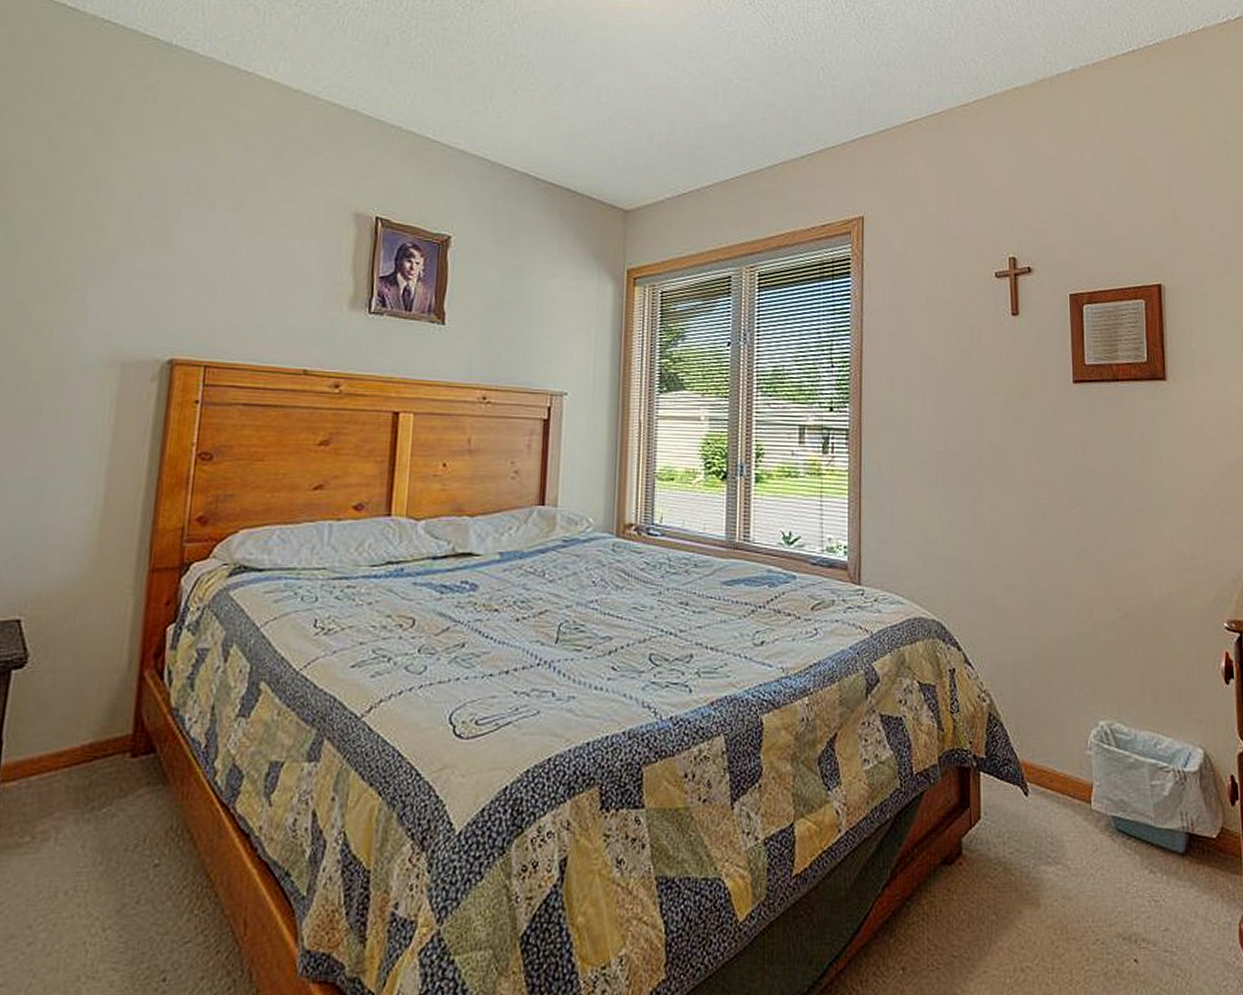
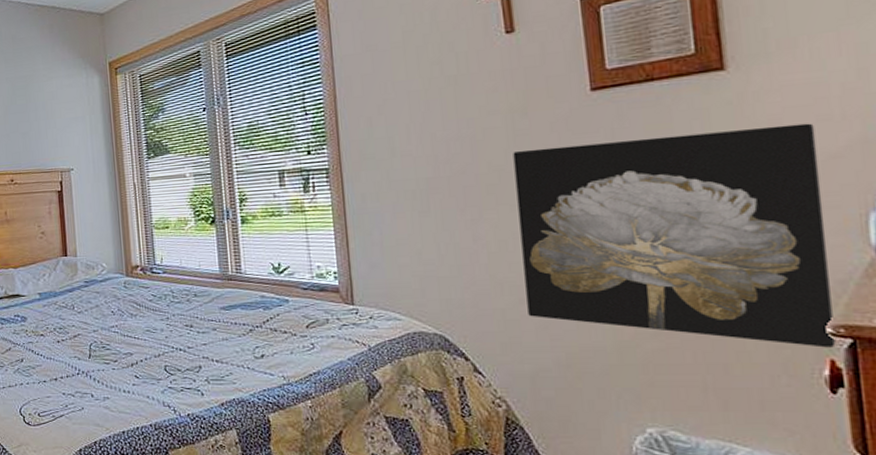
wall art: none [1010,433,1229,641] -> present [513,123,836,348]

